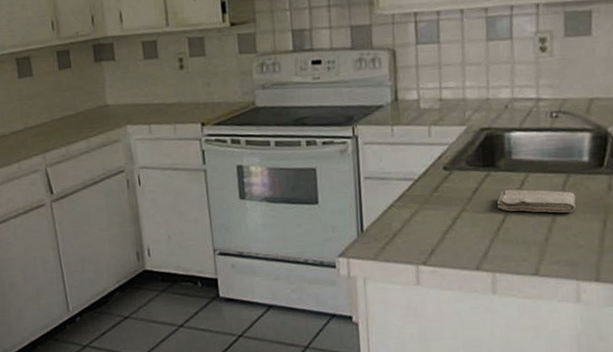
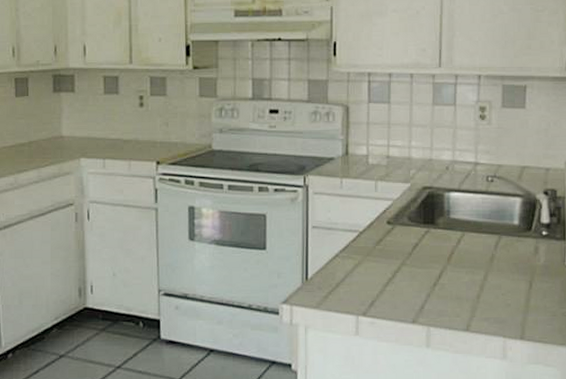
washcloth: present [497,189,576,213] -> none [435,246,506,272]

